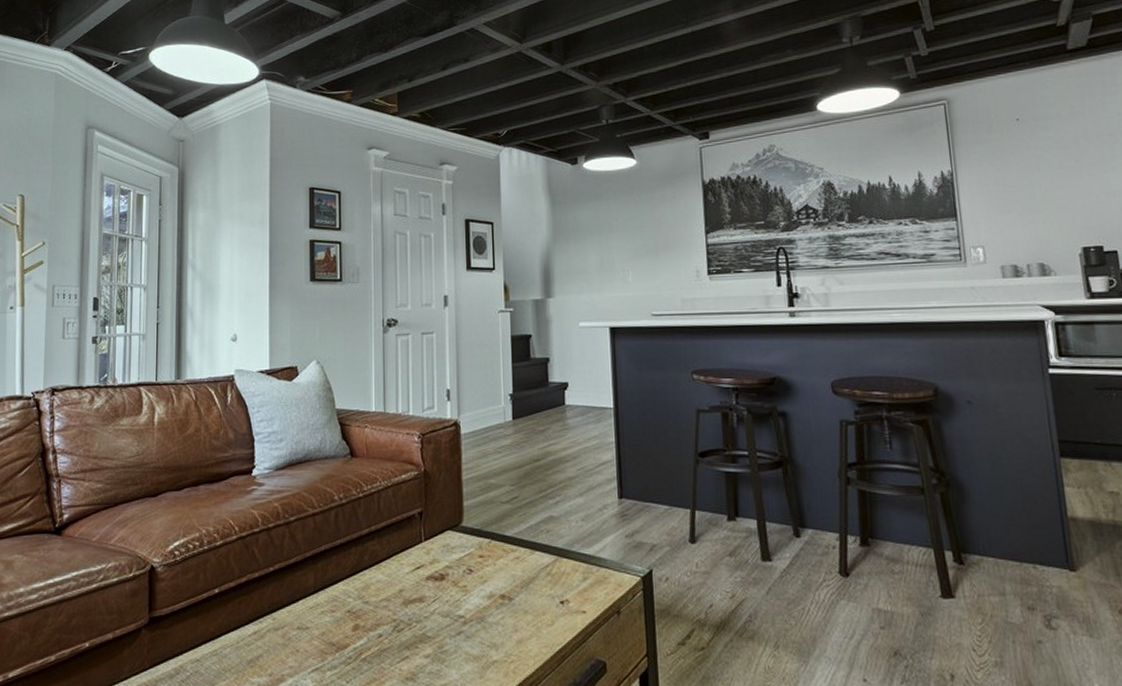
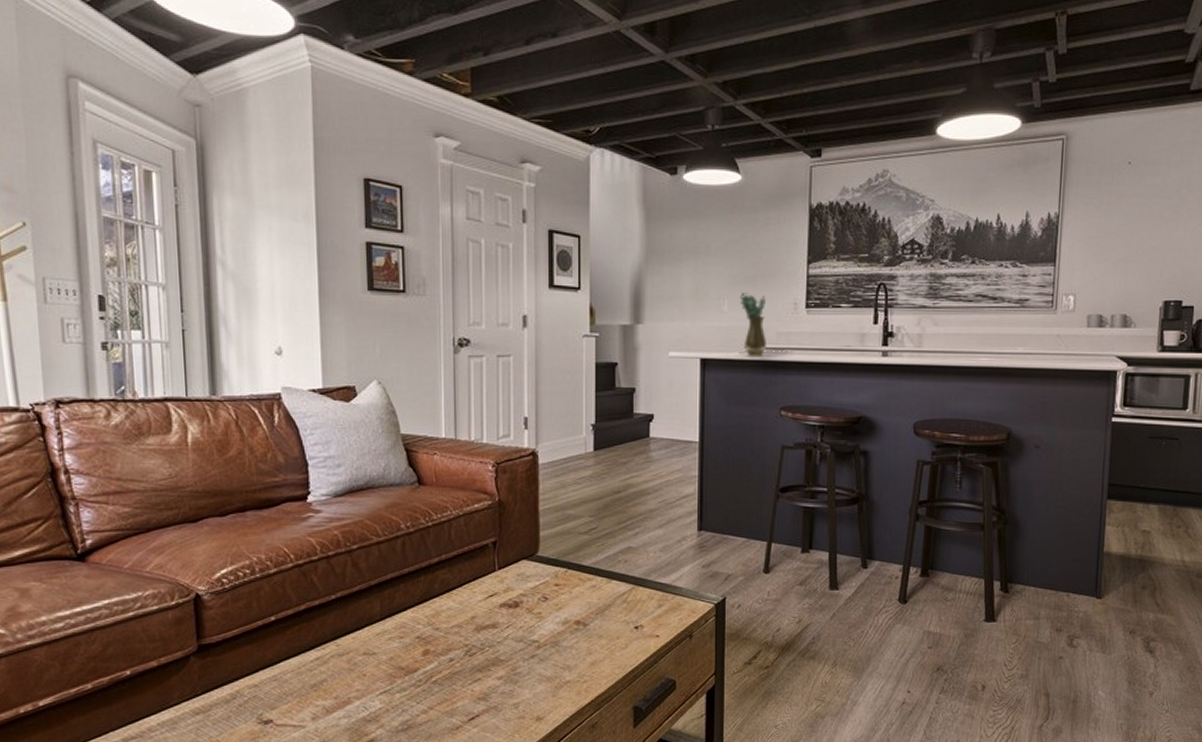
vase: none [643,264,674,323] -> present [739,293,767,356]

